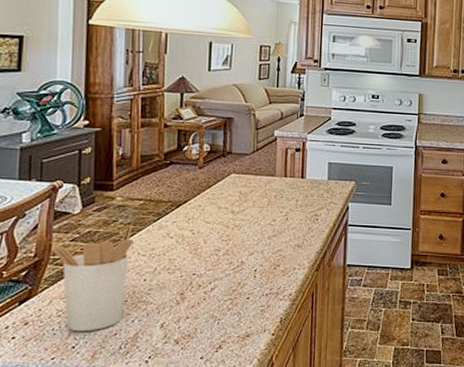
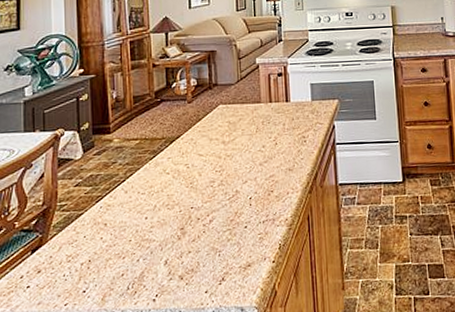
utensil holder: present [51,223,134,332] -> none [57,163,133,276]

